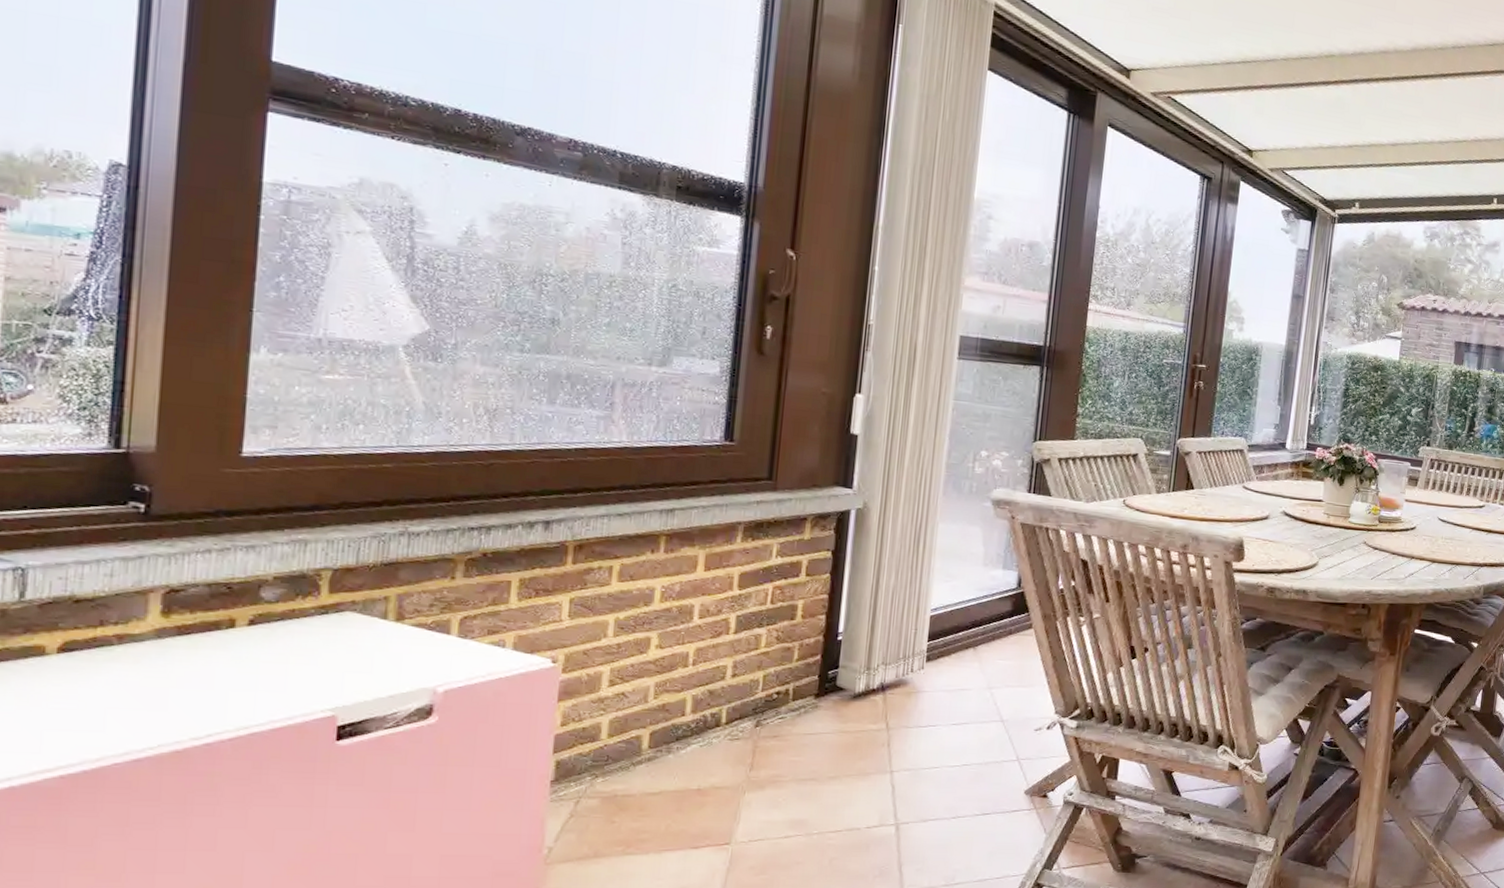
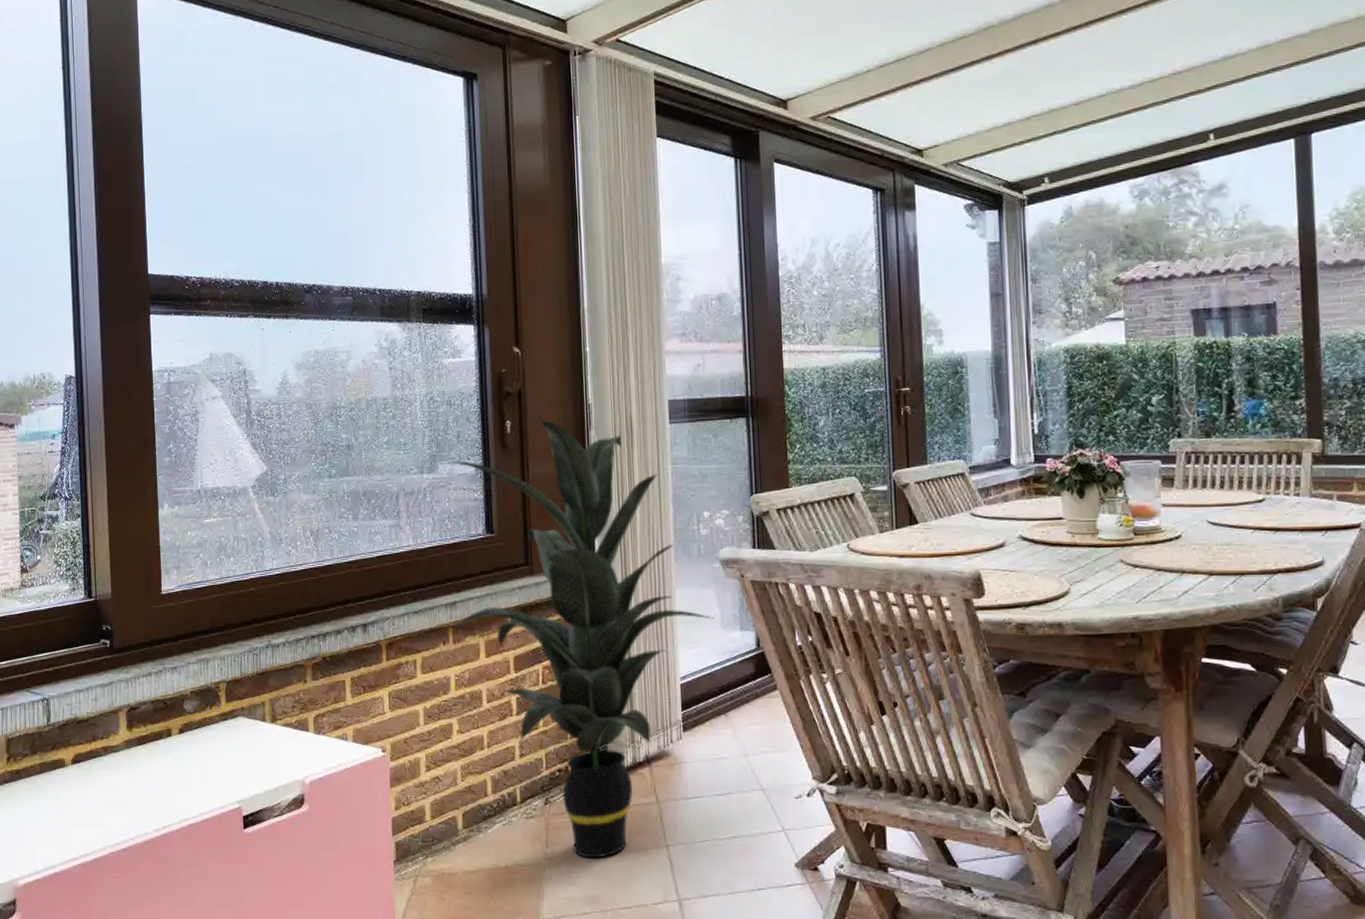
indoor plant: none [663,330,977,782] -> present [440,419,715,858]

